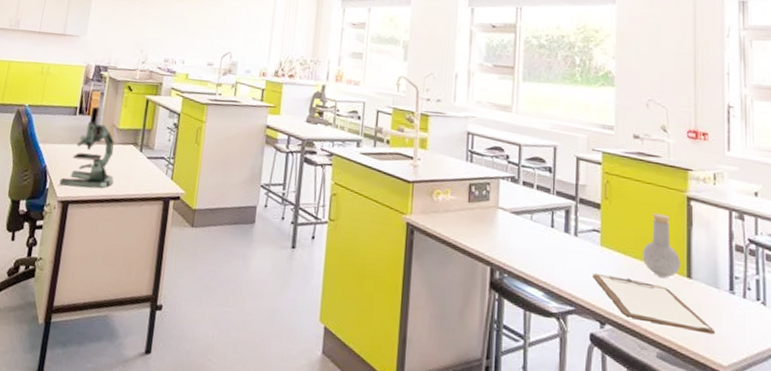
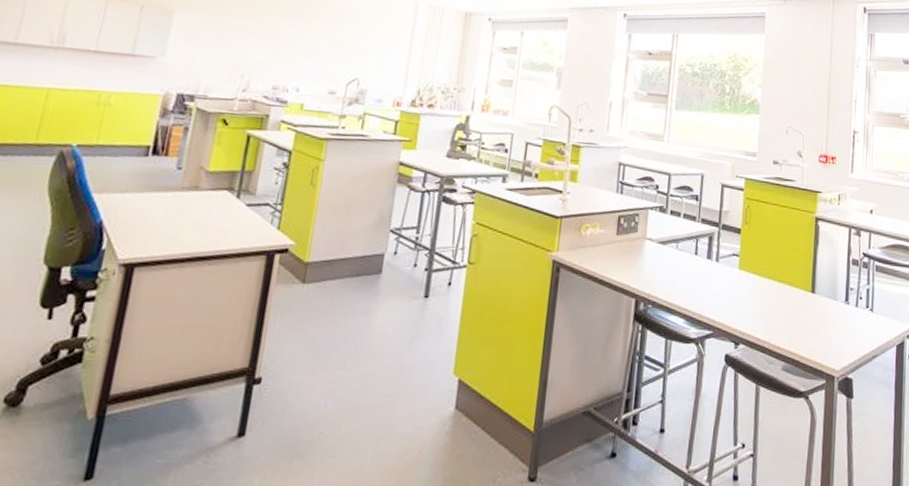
microscope: present [59,106,114,189] -> none [121,144,202,246]
clipboard: present [592,273,714,335] -> none [730,296,831,343]
flask: present [642,213,681,278] -> none [774,235,807,294]

